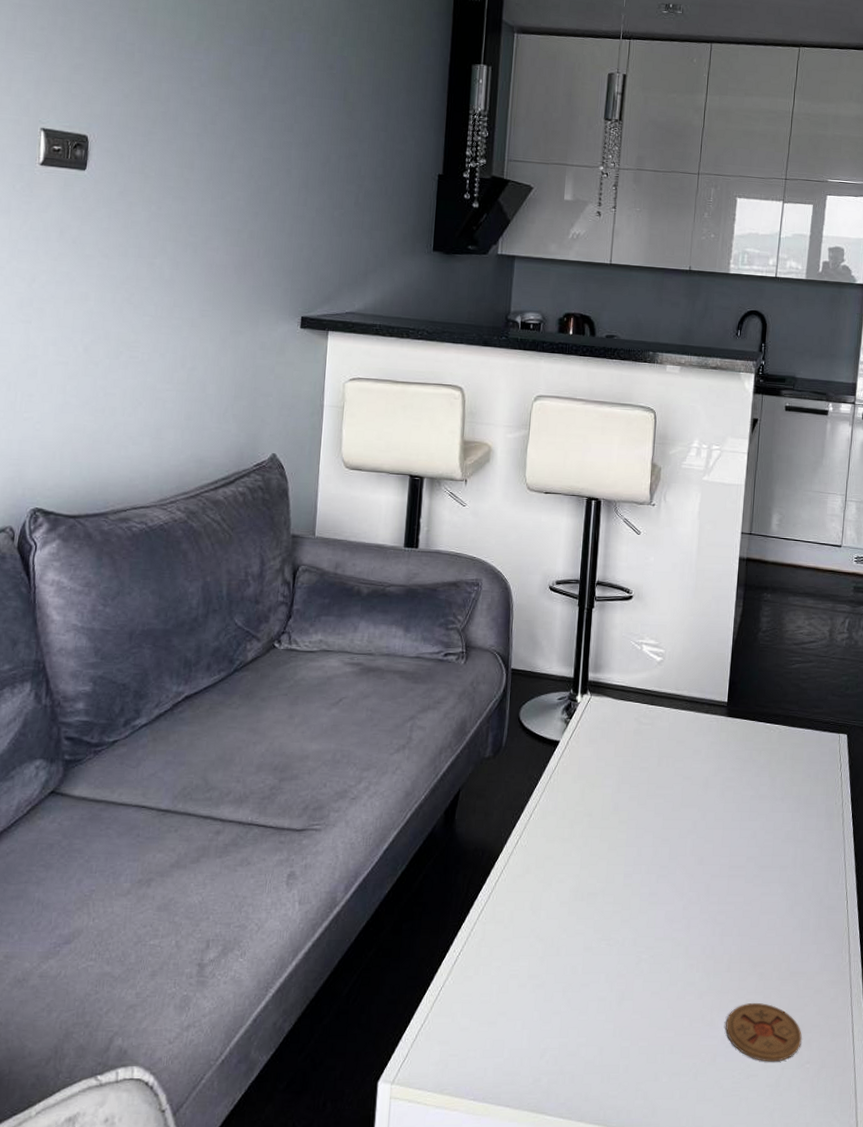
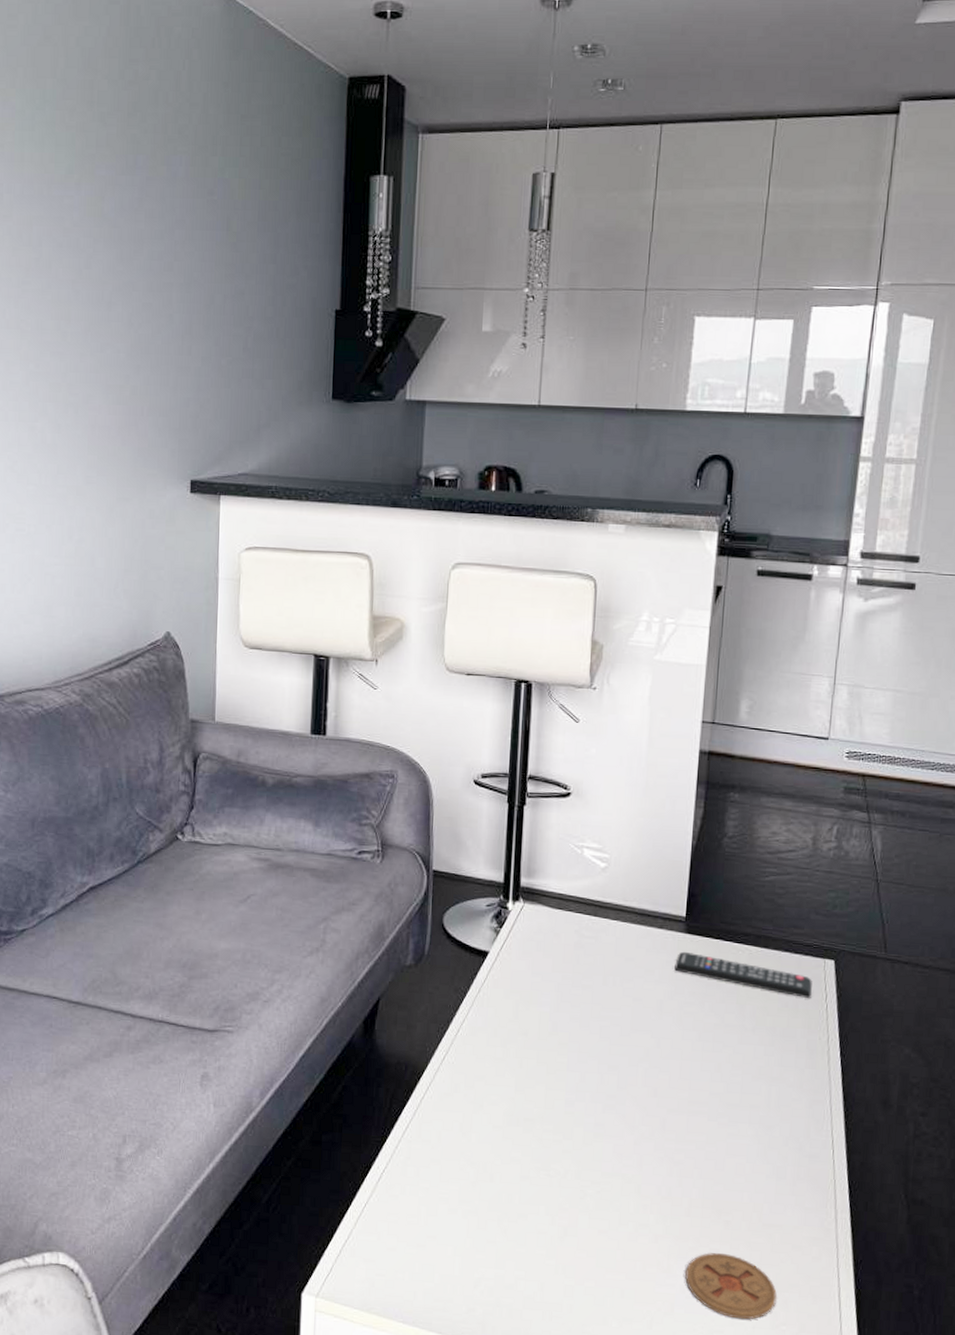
remote control: none [718,732,830,769] -> present [674,951,812,999]

